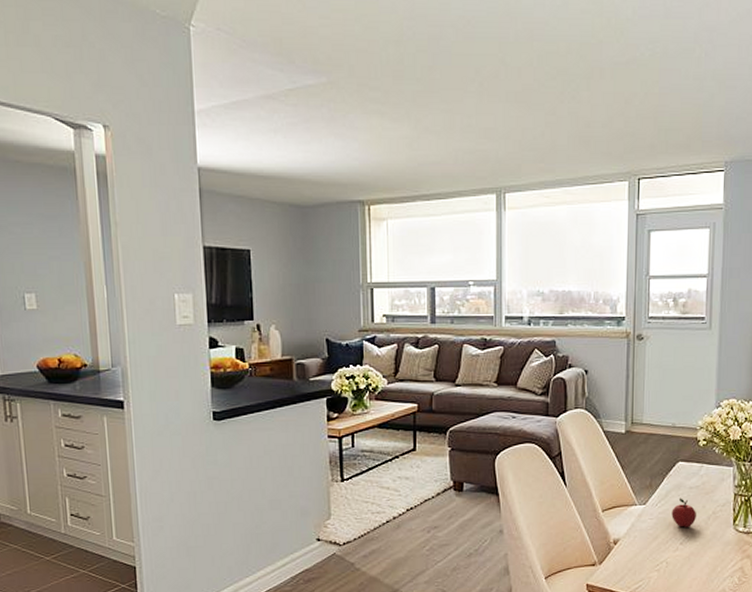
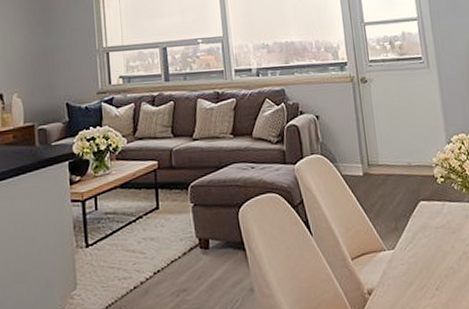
apple: present [671,498,697,527] -> none [421,239,448,271]

